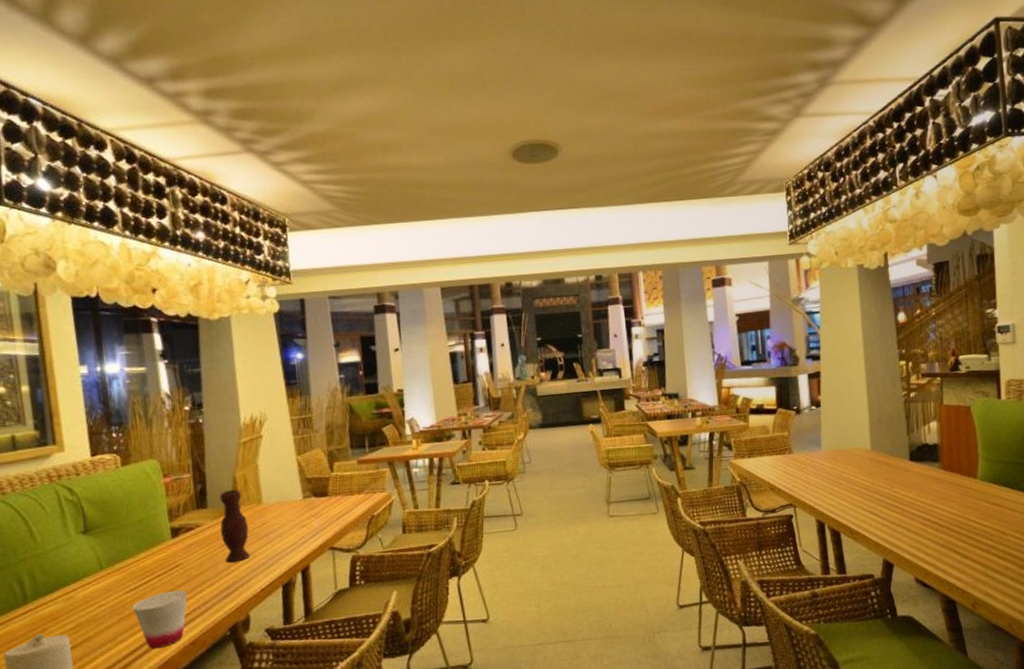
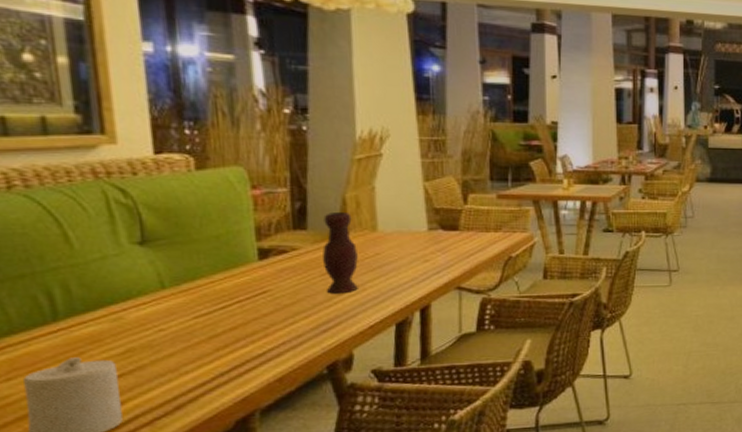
cup: present [132,589,188,649] -> none [202,319,277,383]

